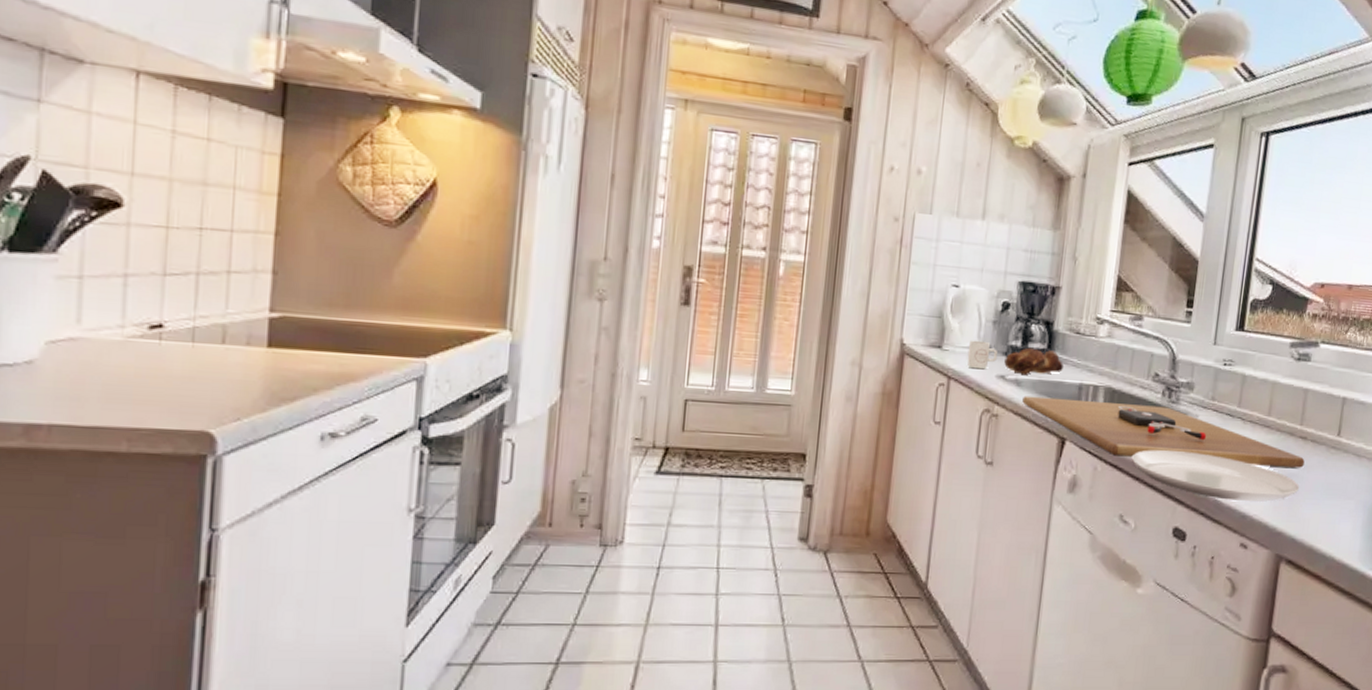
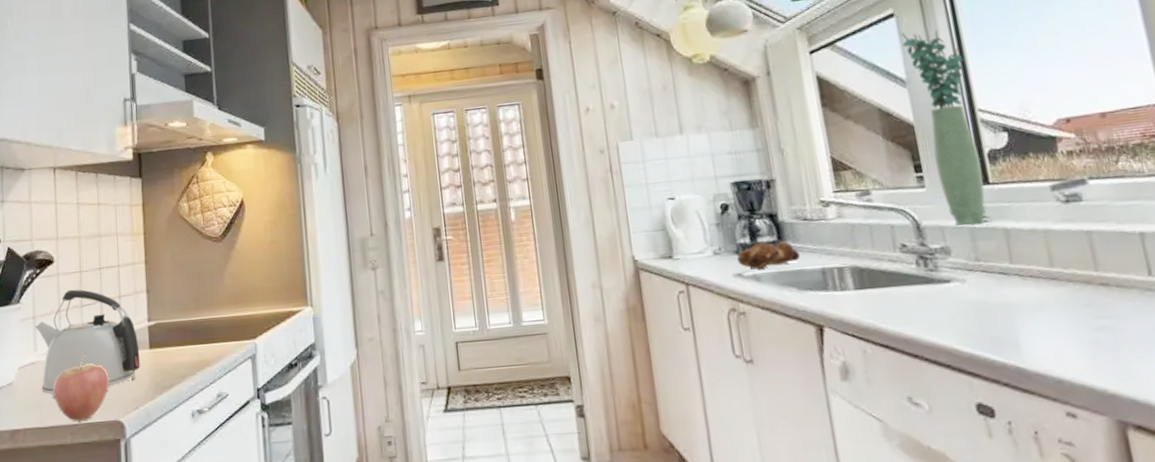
kettle: none [81,248,252,390] -> present [35,289,140,398]
fruit: none [103,337,198,425] -> present [53,353,109,421]
mug: present [967,340,998,370] -> none [697,244,730,272]
cutting board: present [1022,396,1305,468] -> none [766,276,1117,336]
plate: present [1131,450,1300,503] -> none [901,319,1121,366]
vase: none [1203,166,1259,367] -> present [902,30,986,226]

